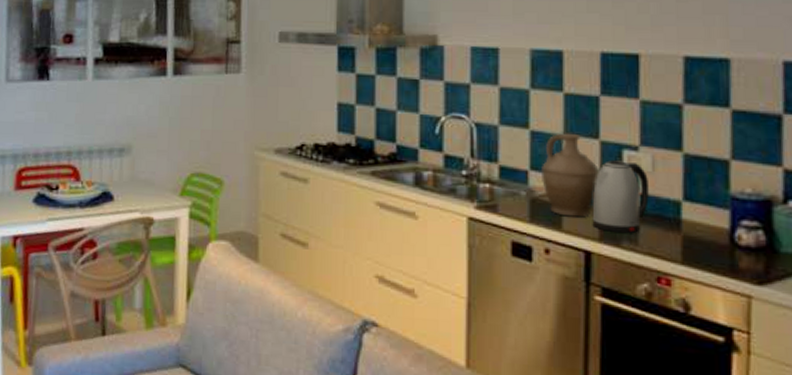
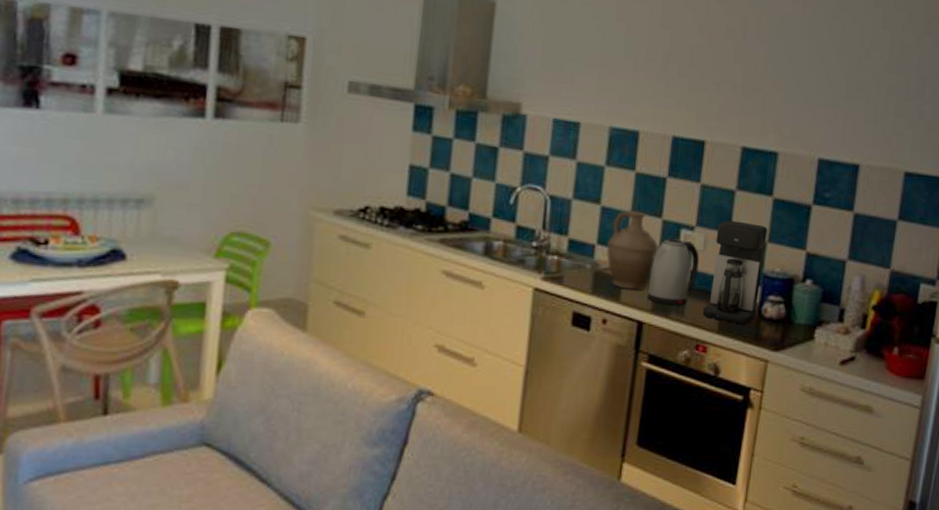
coffee maker: none [660,137,730,254] -> present [702,220,768,324]

